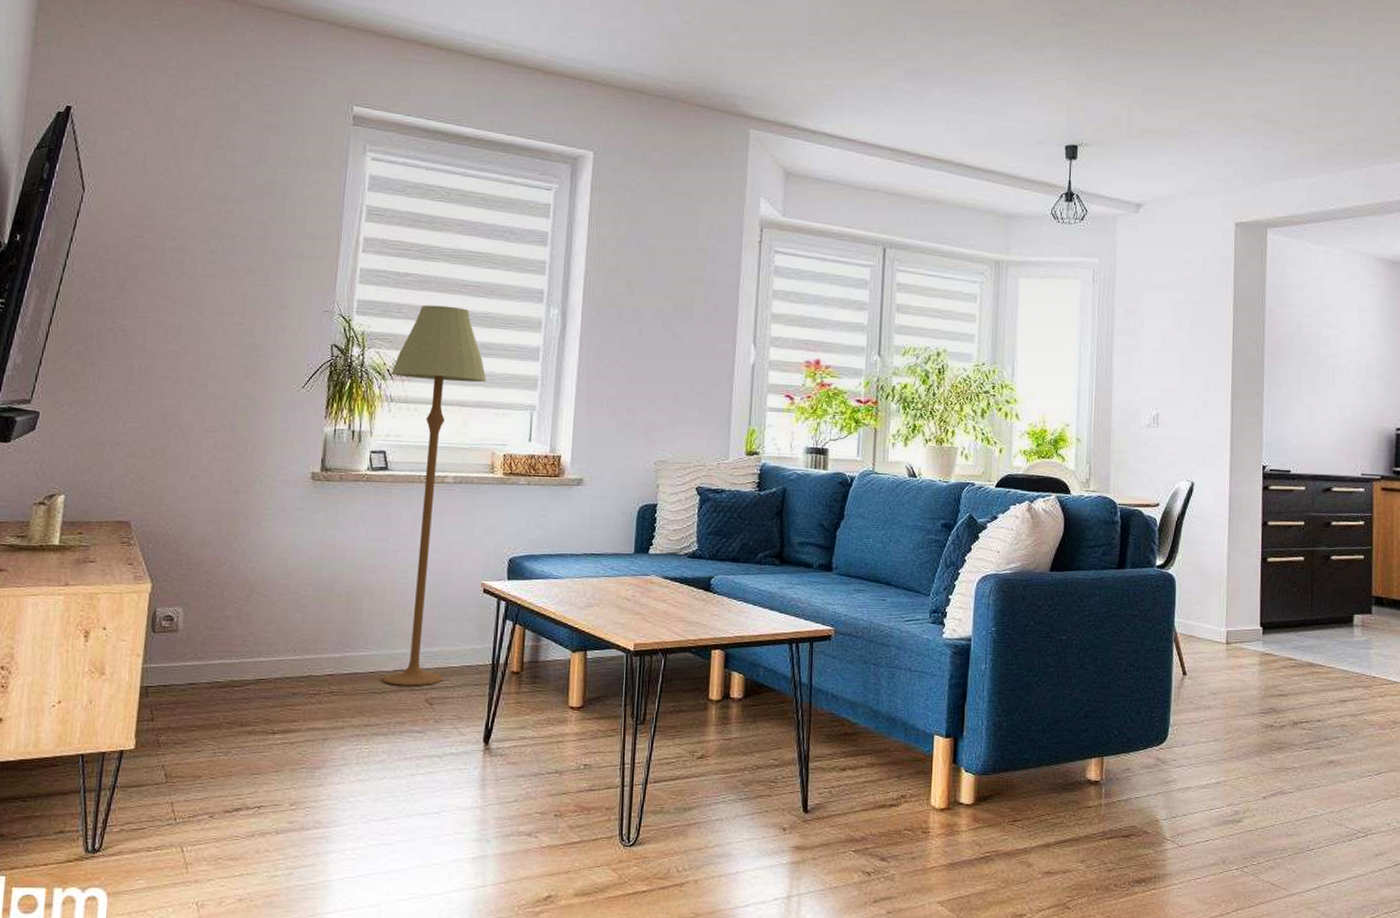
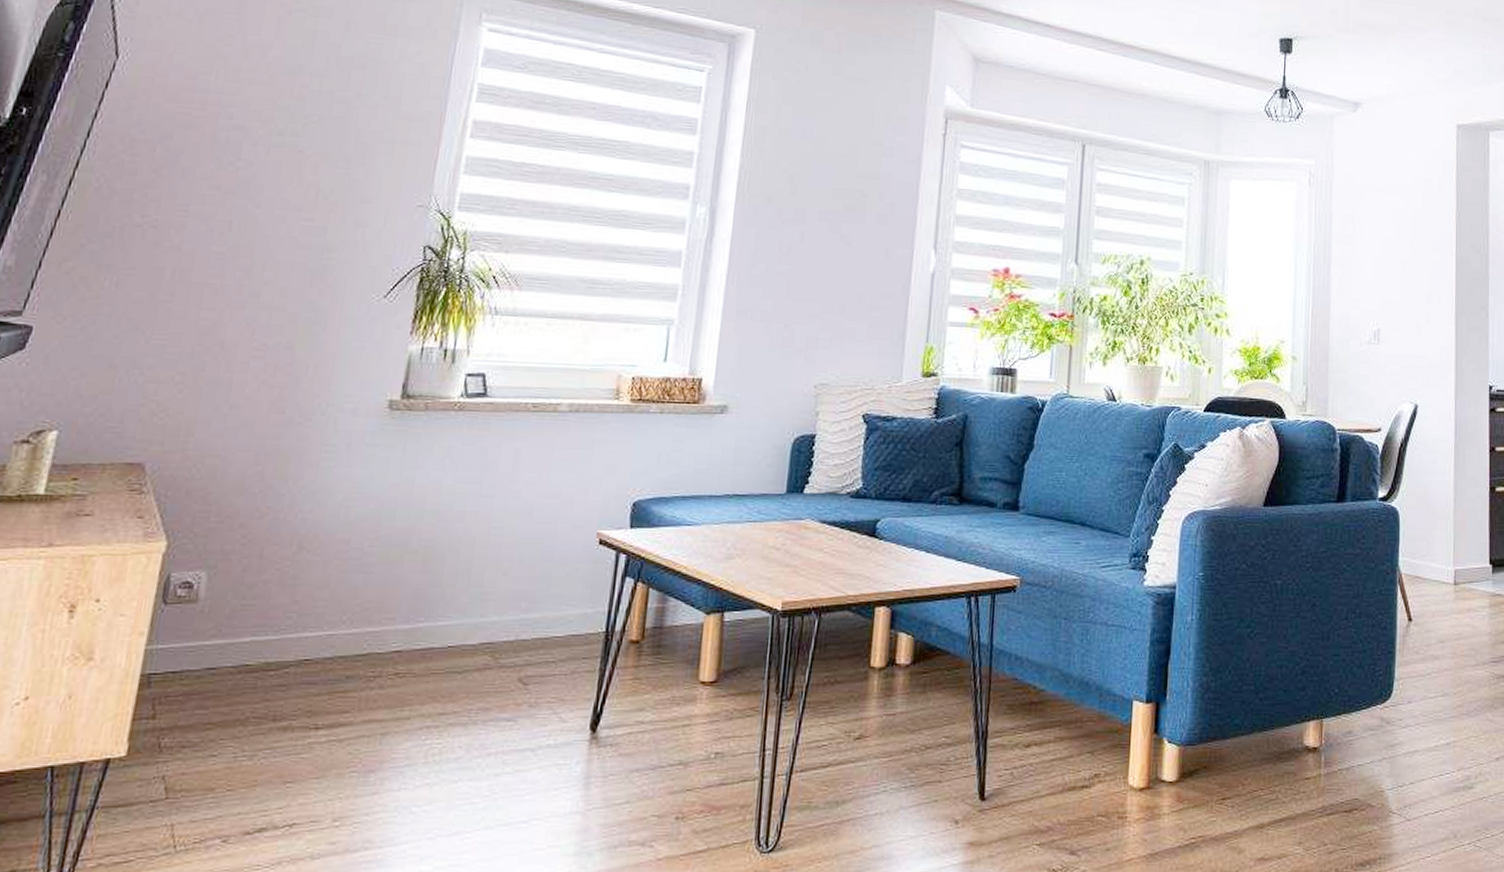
floor lamp: present [382,305,487,686] -> none [464,200,616,662]

